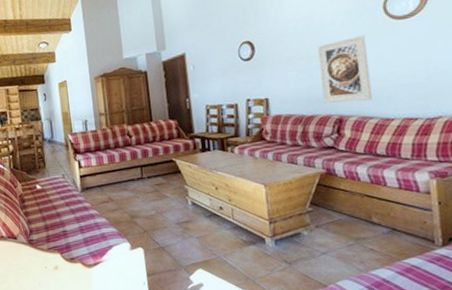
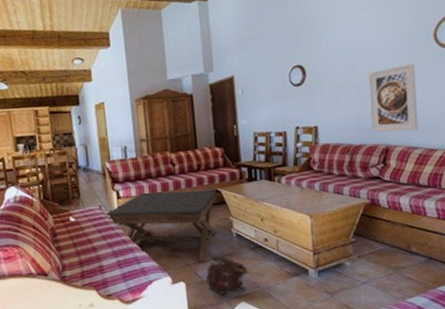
coffee table: none [69,160,172,229] -> present [106,190,217,263]
backpack: none [163,220,223,261] -> present [206,253,267,295]

